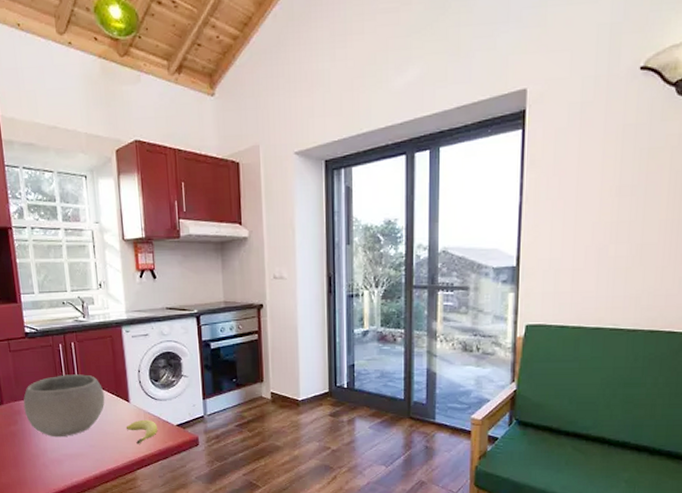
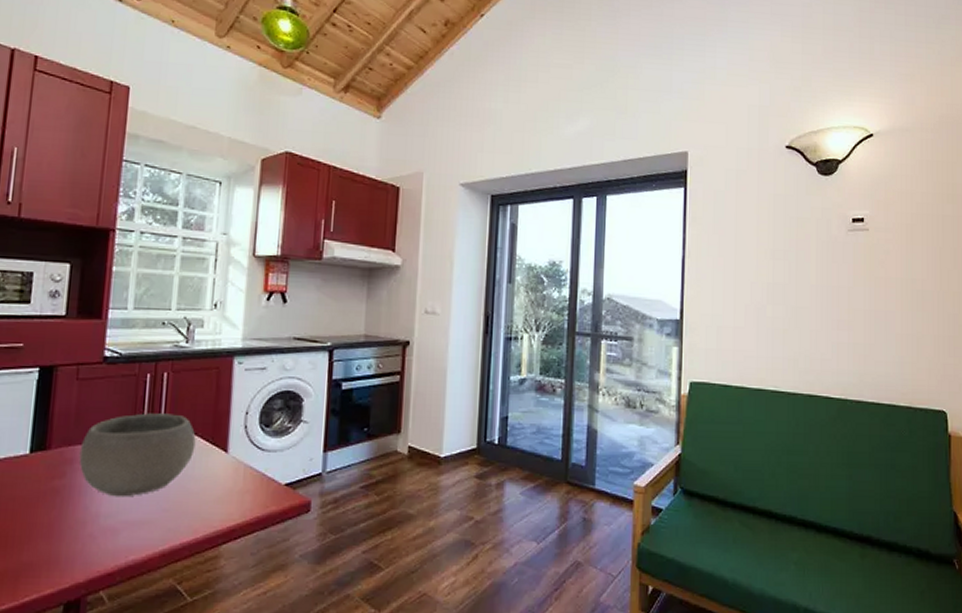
fruit: present [125,419,158,444] -> none [216,475,260,509]

